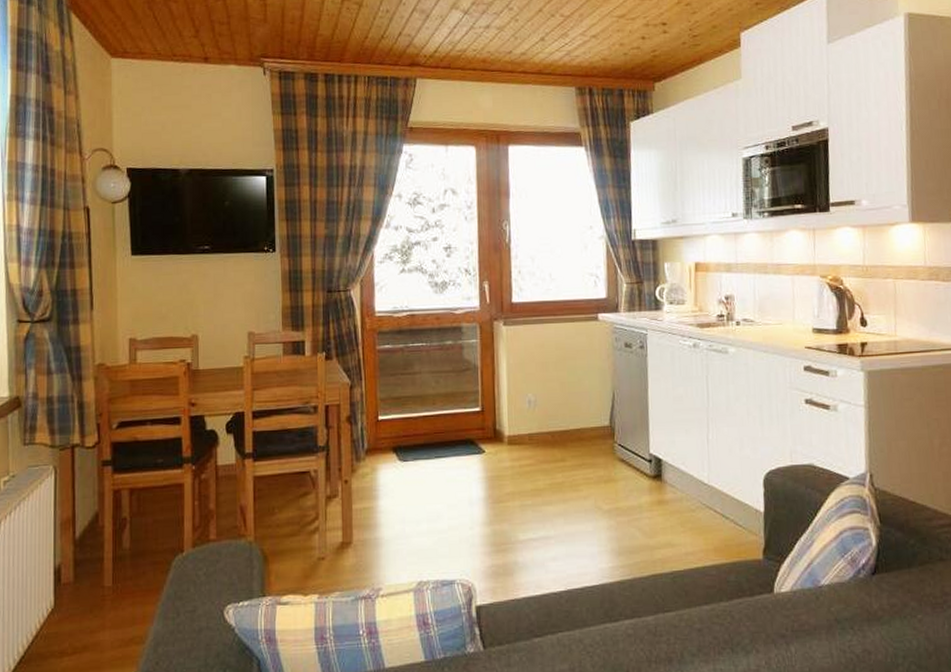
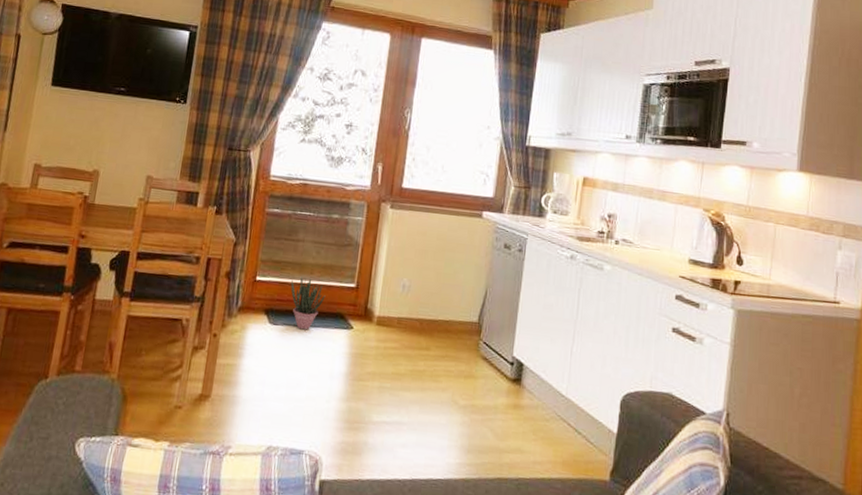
potted plant: none [415,409,452,462] -> present [291,277,326,330]

